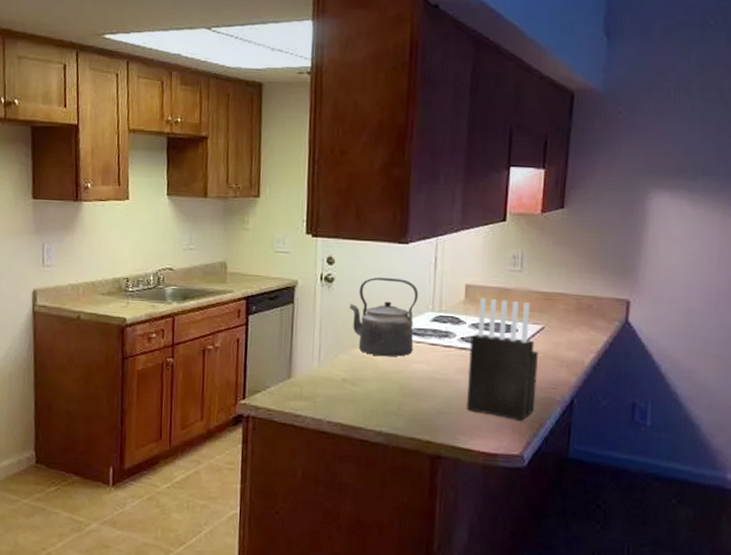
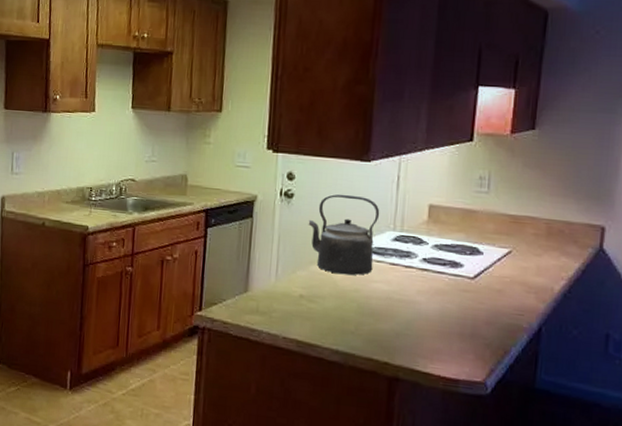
knife block: present [467,297,538,421] -> none [427,218,504,347]

